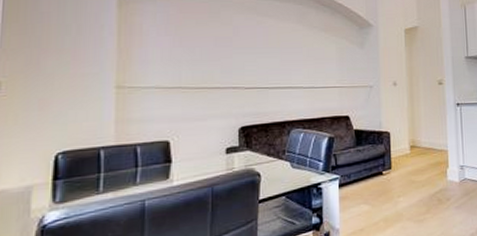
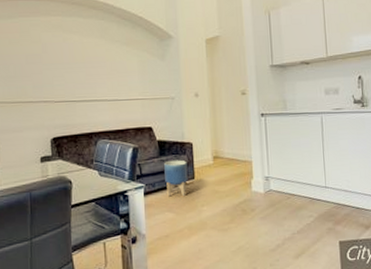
planter: none [361,149,385,188] -> present [164,160,188,197]

